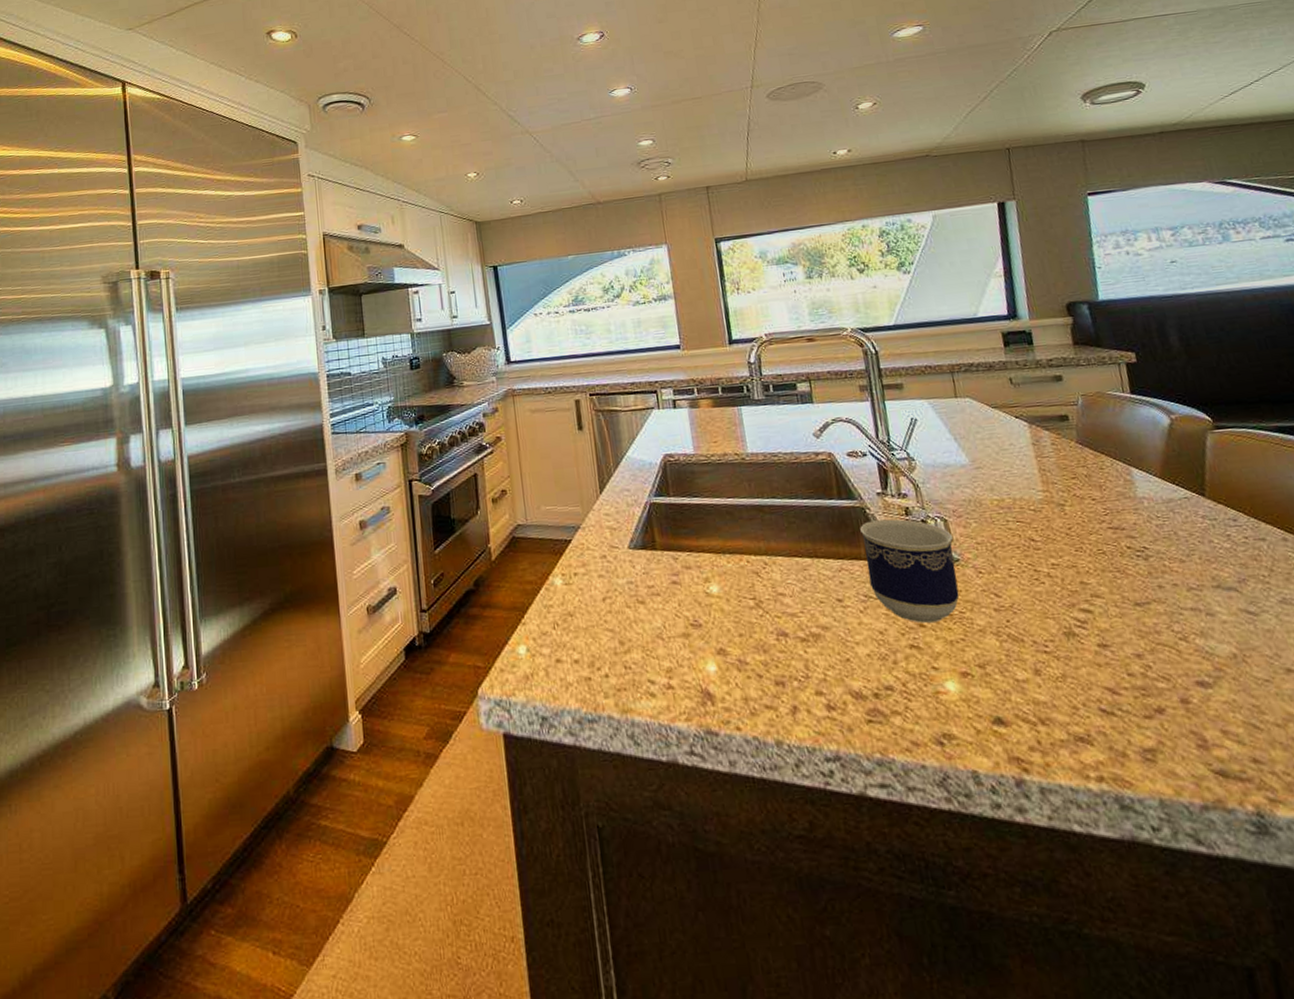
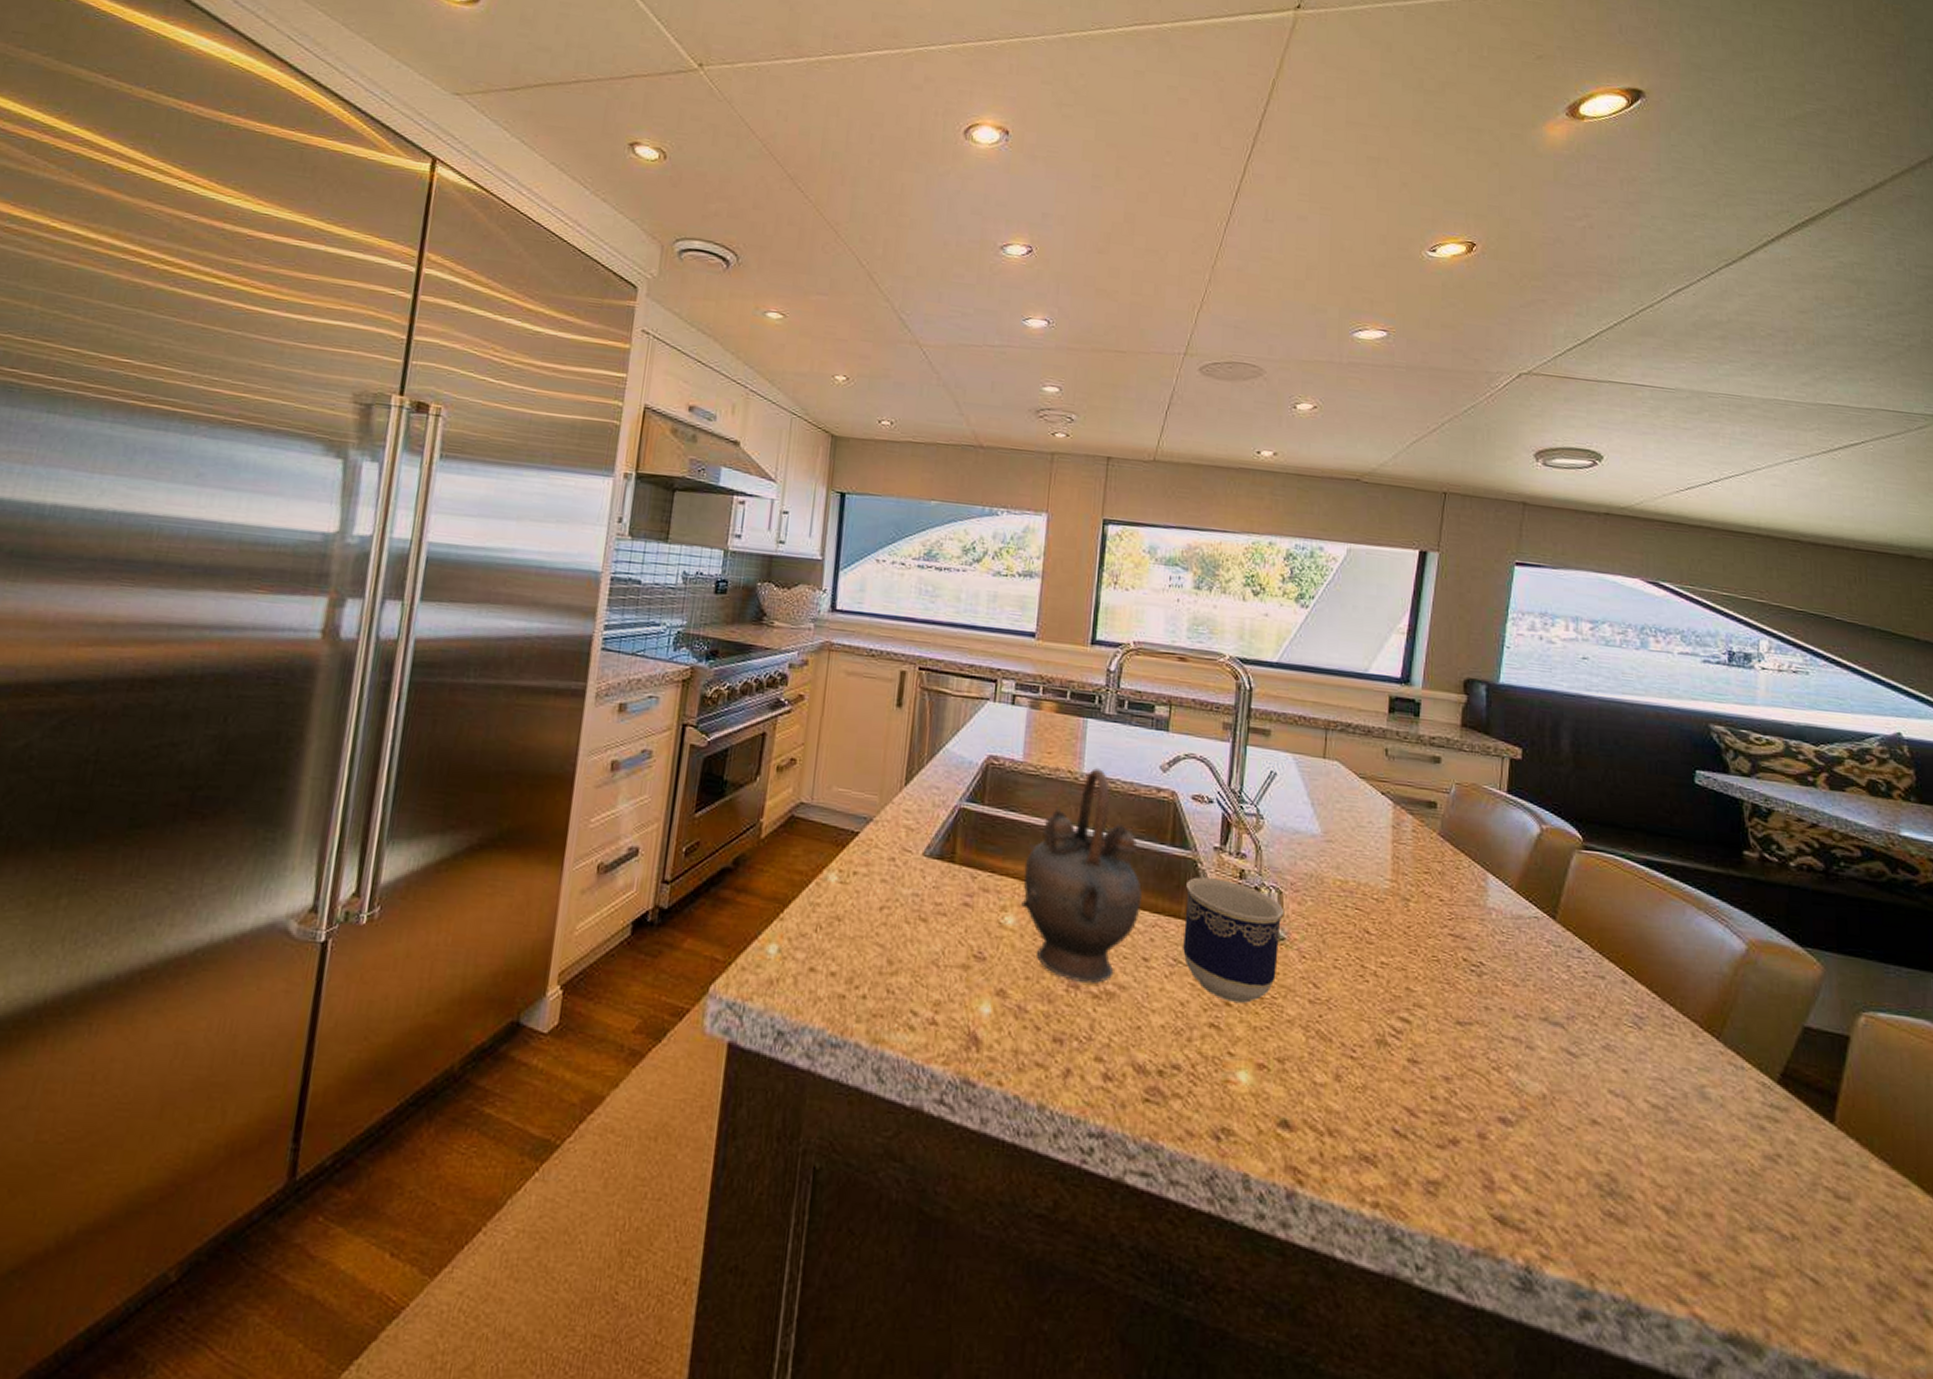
teapot: none [716,446,825,631] -> present [1021,768,1142,984]

